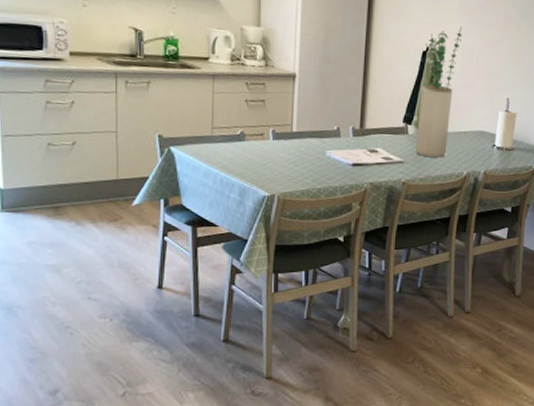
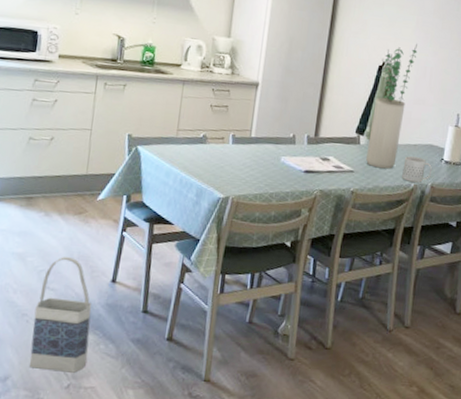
bag: none [78,266,142,381] -> present [29,257,92,373]
mug: none [454,144,484,170] -> present [402,156,432,183]

